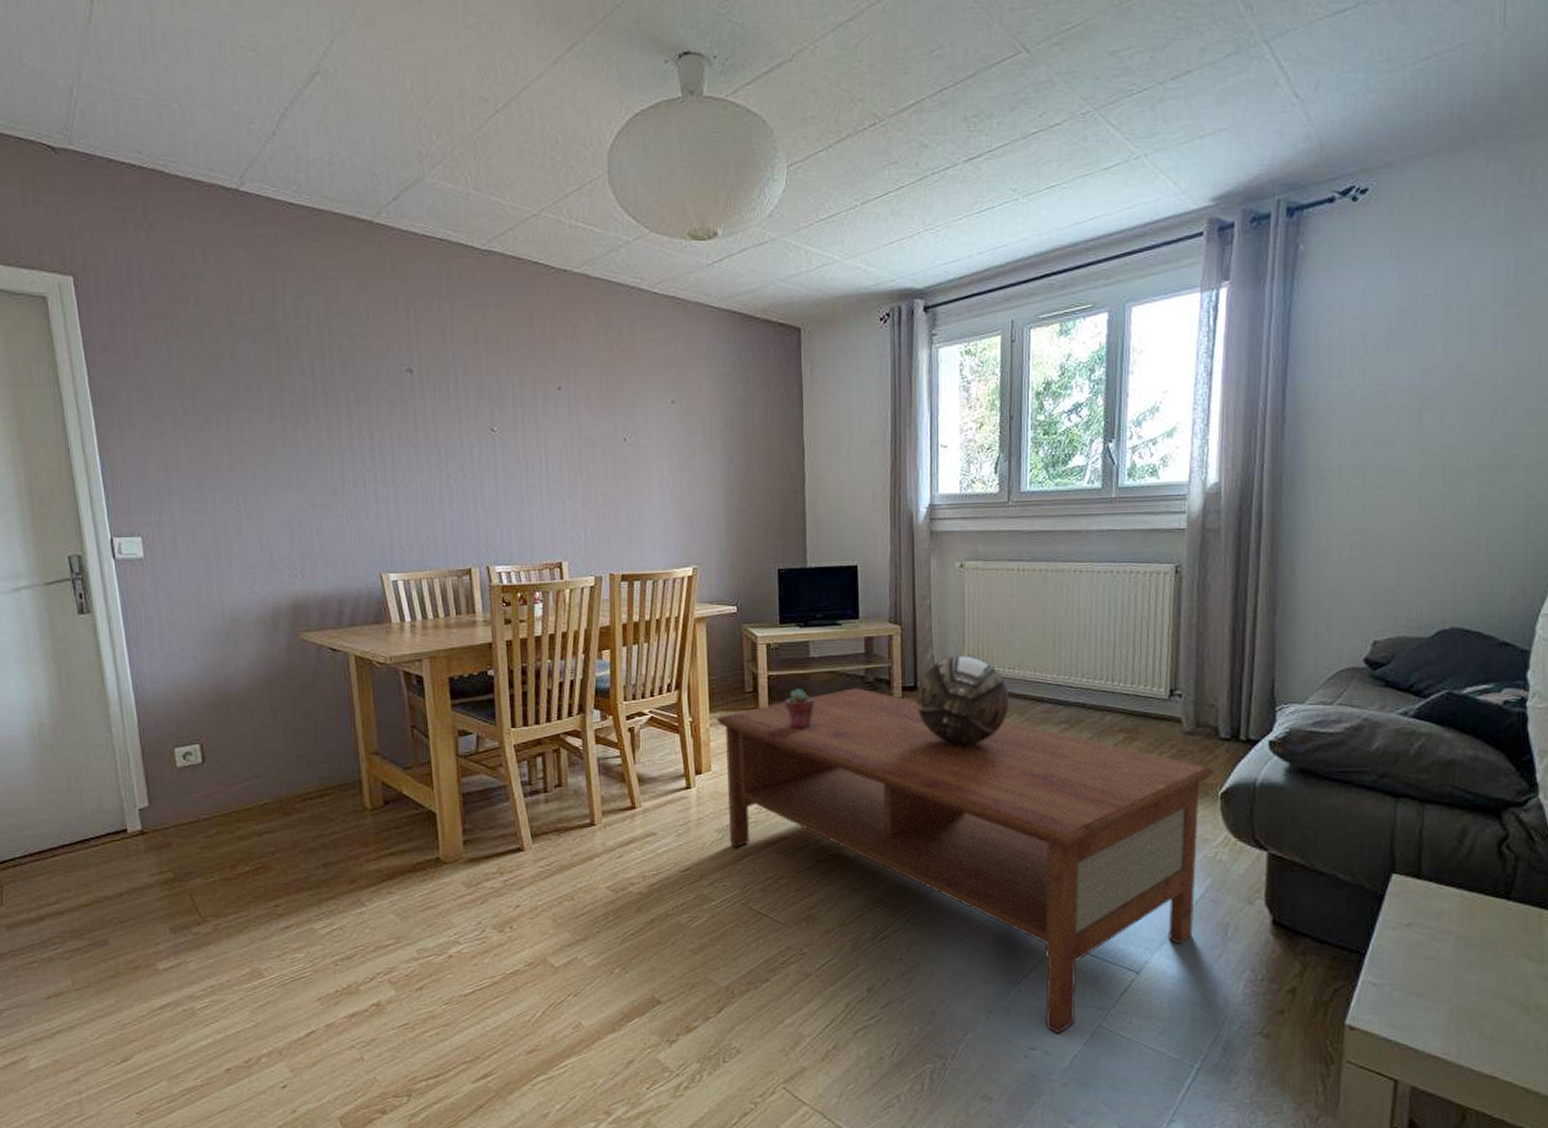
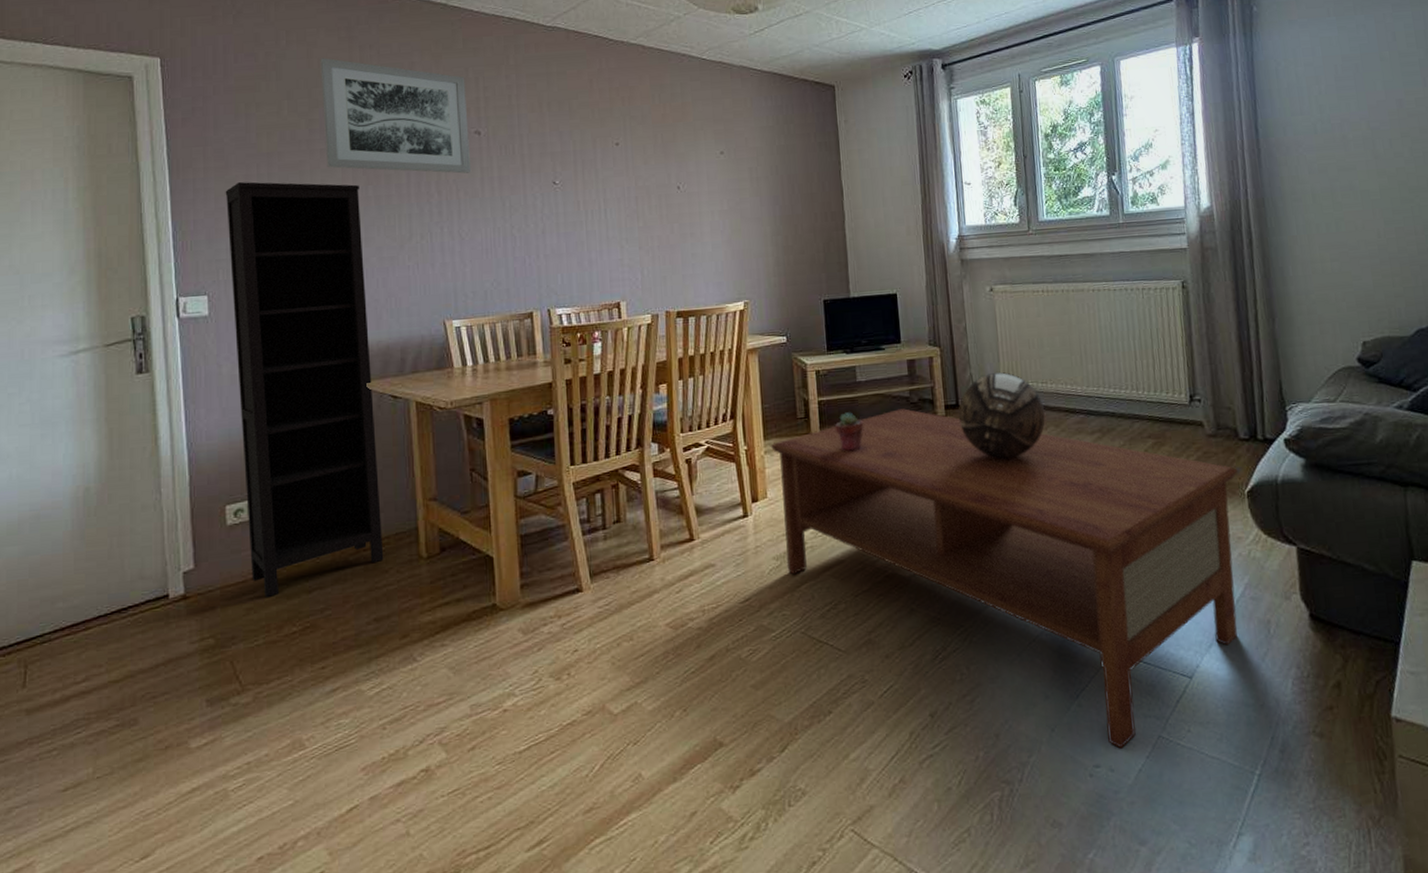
bookcase: none [151,417,330,837] -> present [225,181,384,597]
wall art: none [240,281,404,416] -> present [320,58,472,174]

